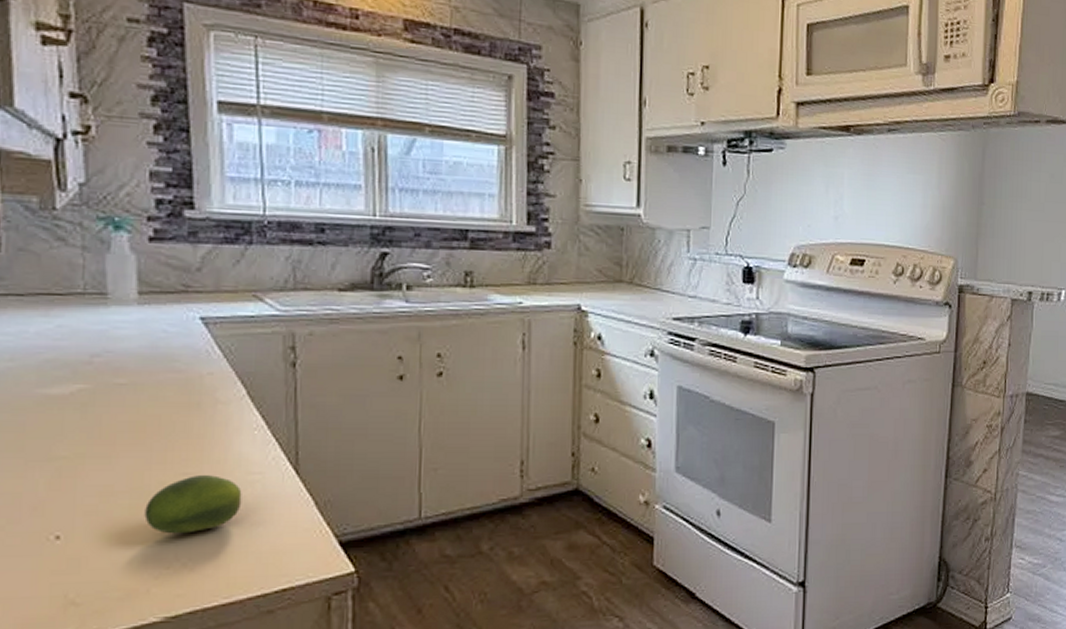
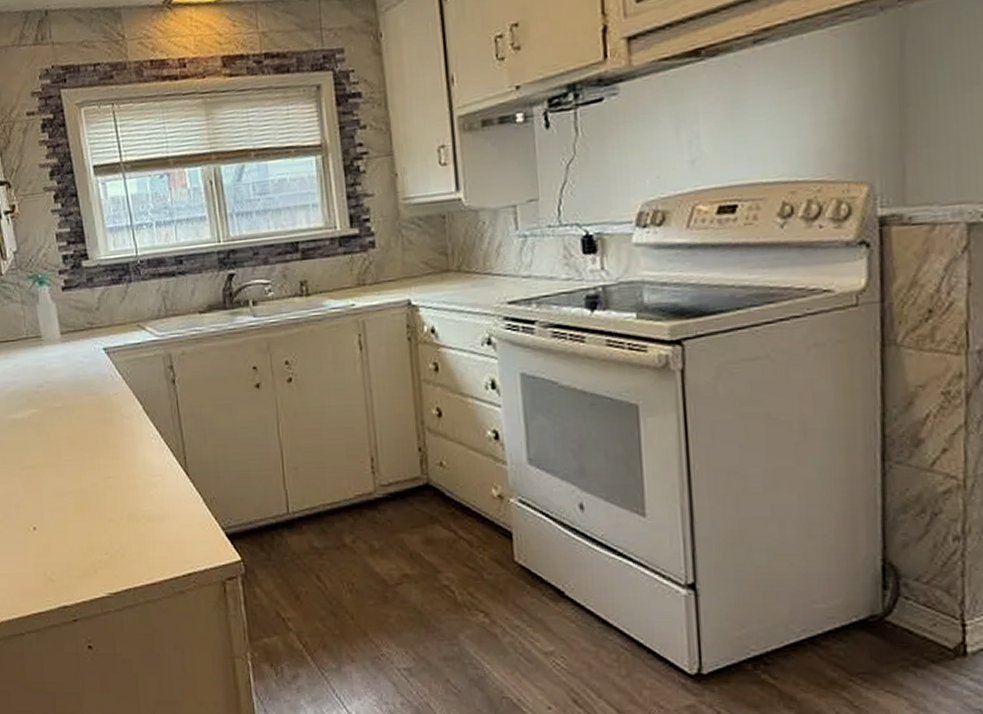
fruit: present [144,475,242,534] -> none [86,478,151,526]

